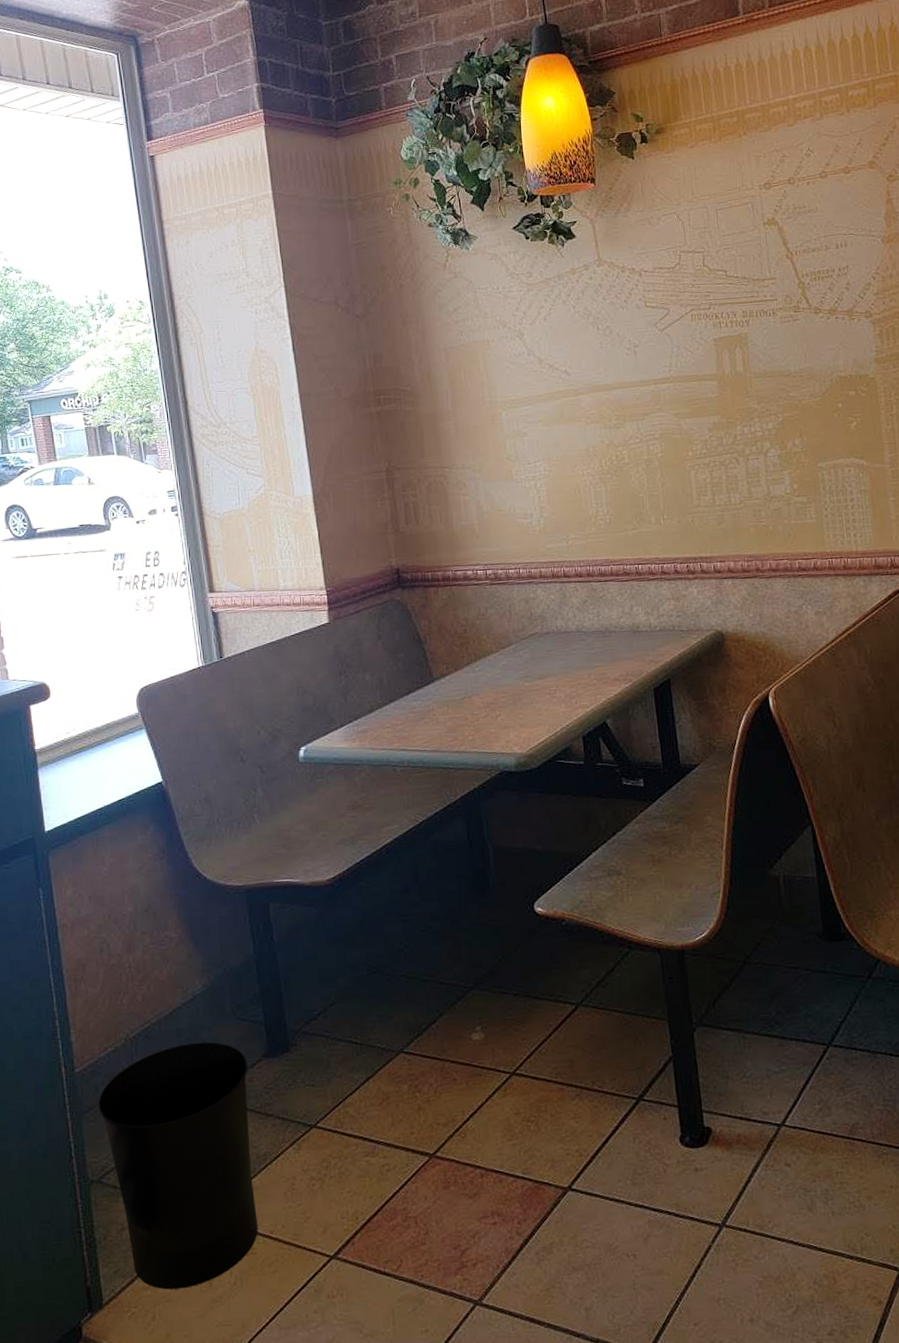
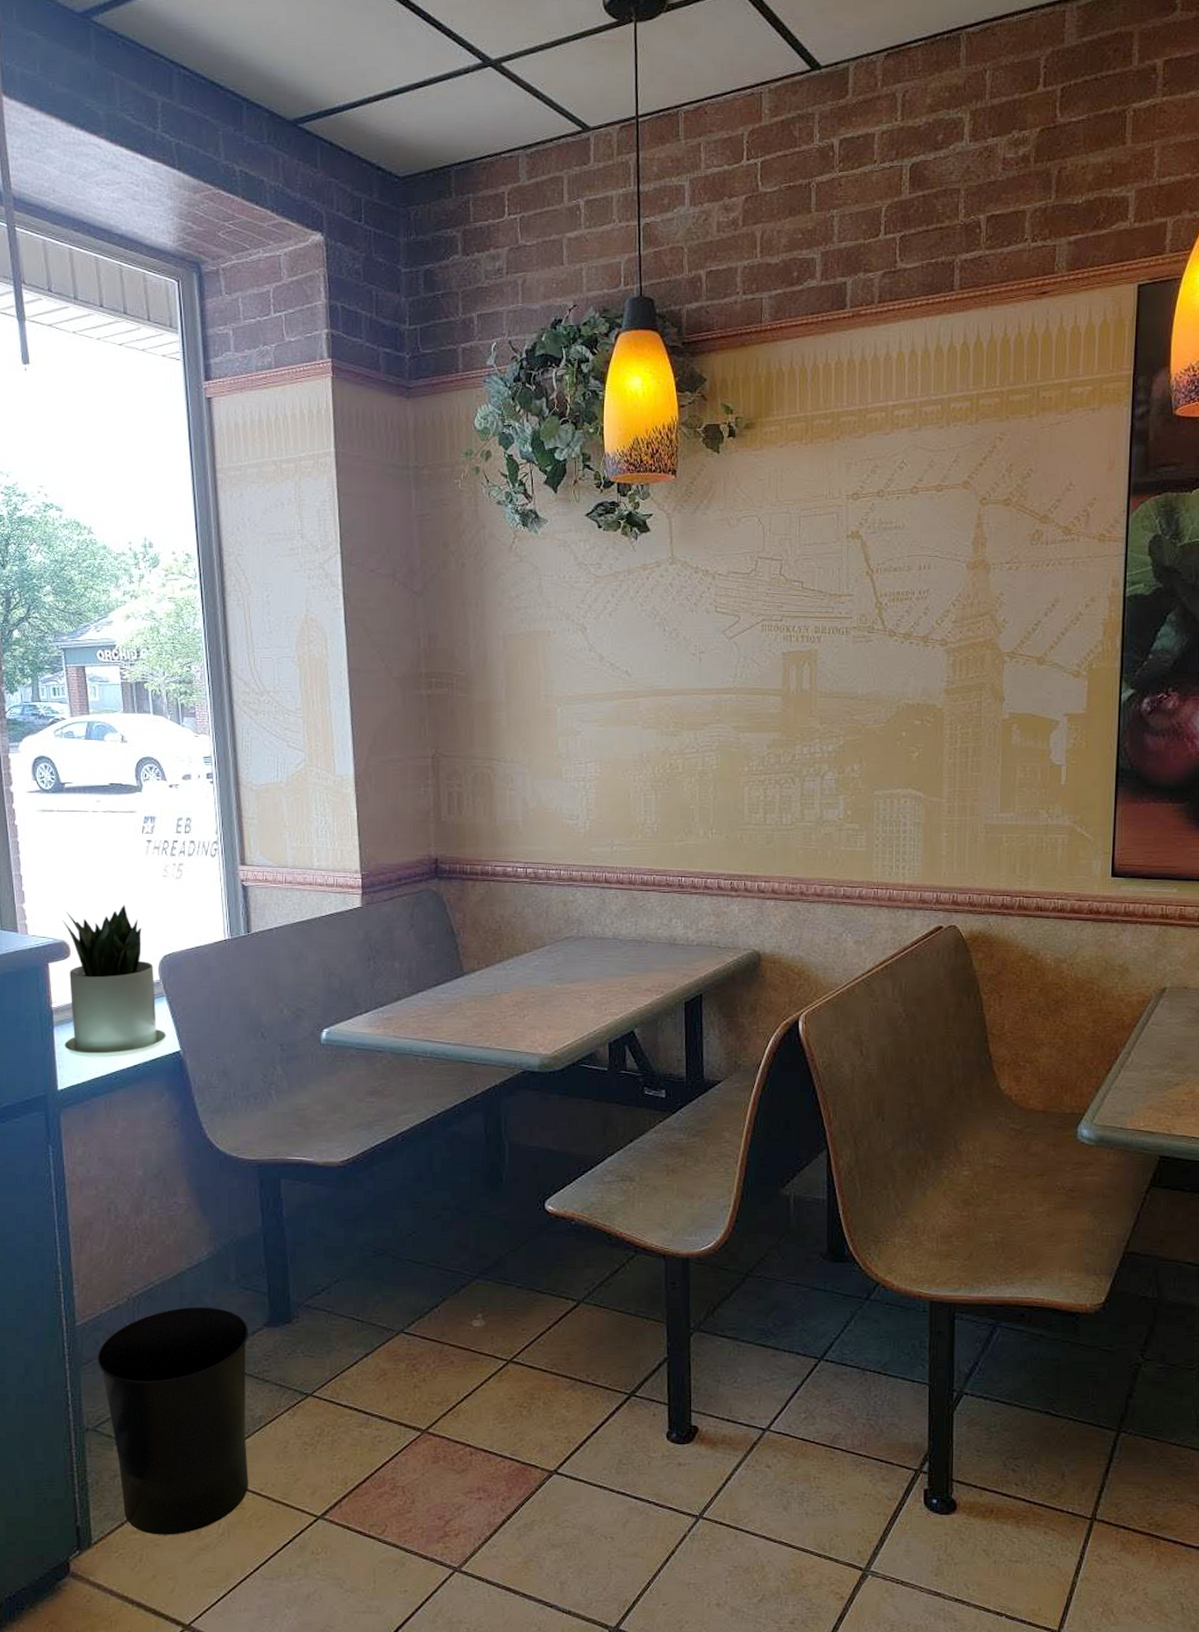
planter: none [41,641,148,797] -> present [62,904,167,1058]

